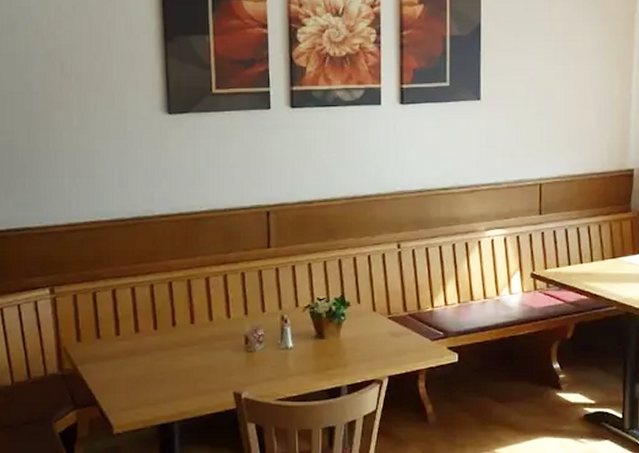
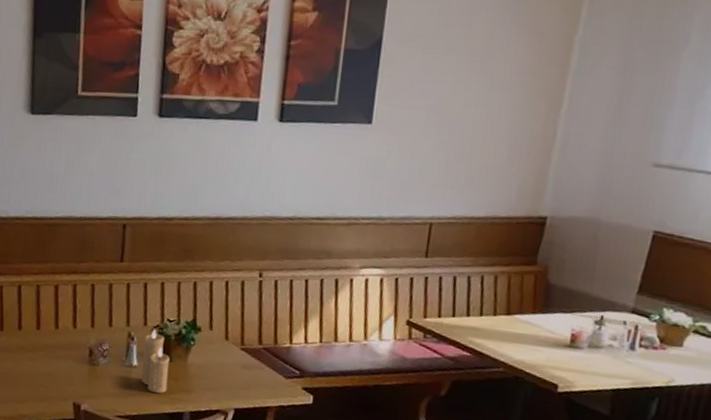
candle: none [296,310,323,371] -> present [141,330,170,393]

